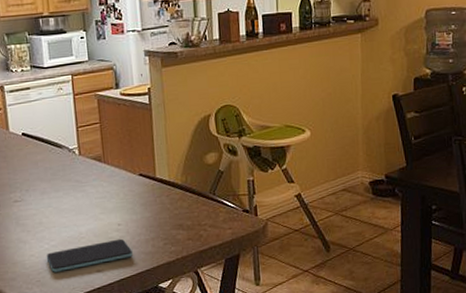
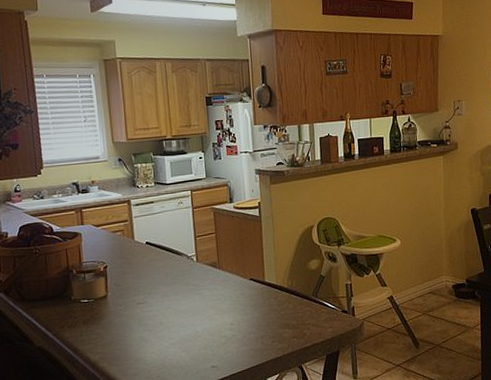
smartphone: present [46,238,133,272] -> none [165,337,244,368]

